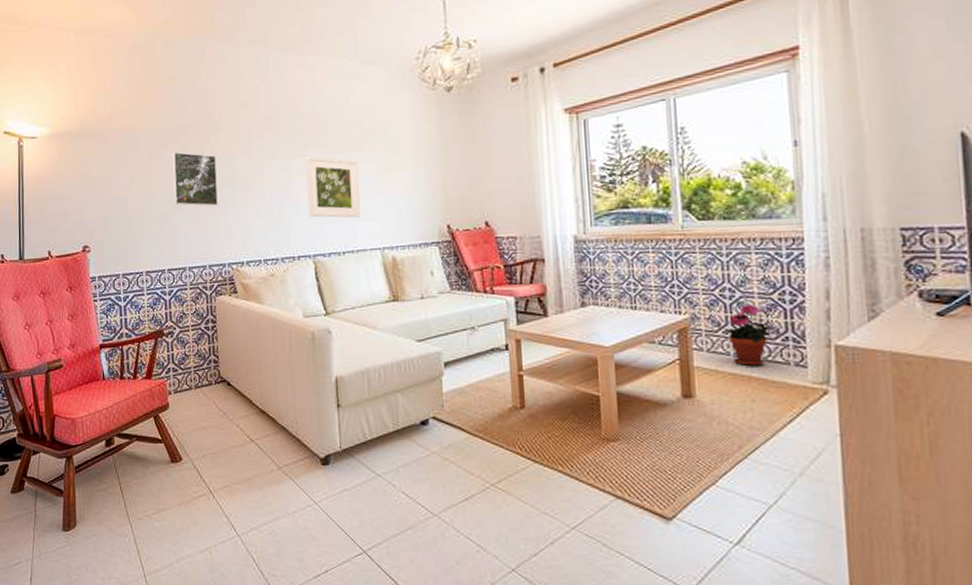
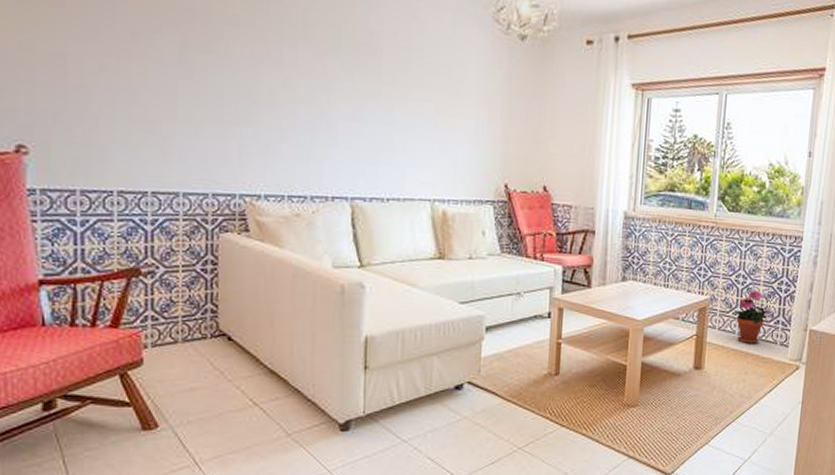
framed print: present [173,152,218,206] -> none [168,40,233,121]
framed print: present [306,156,360,218] -> none [350,82,414,162]

